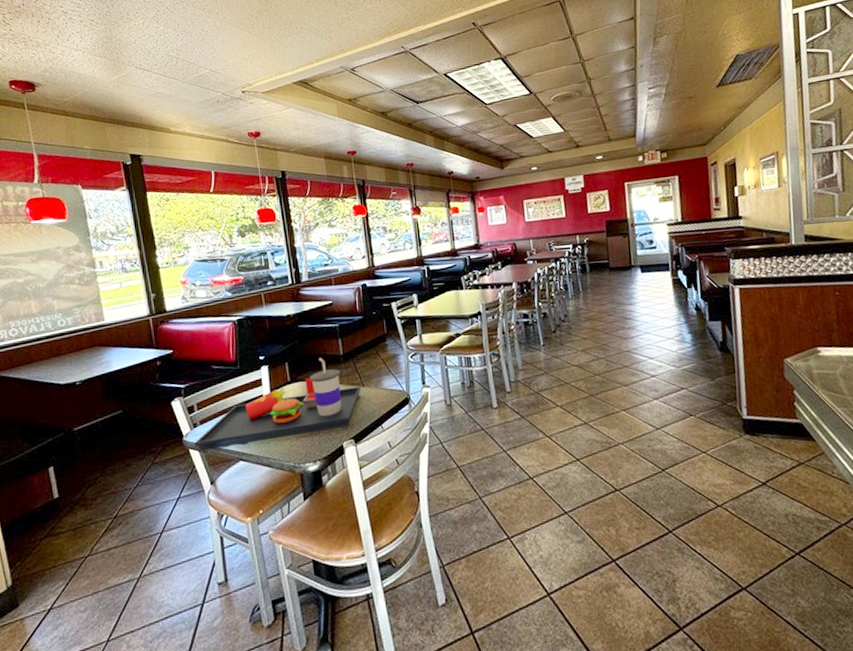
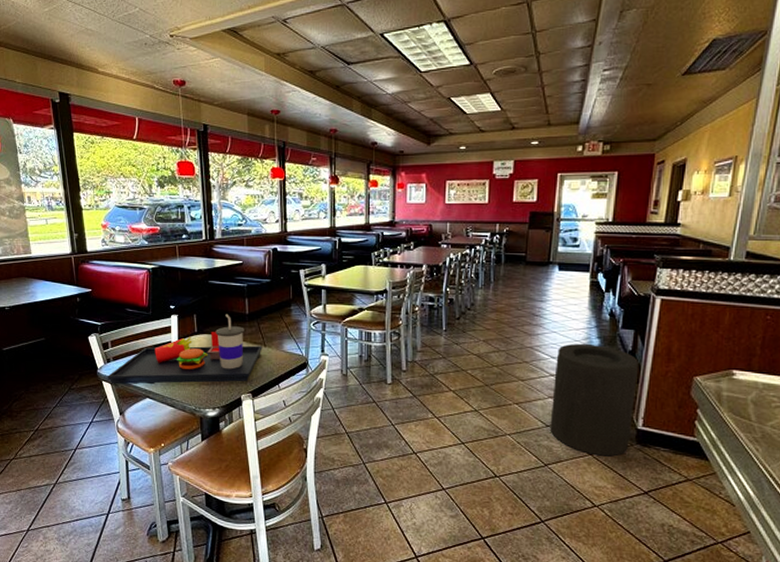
trash can: none [654,340,739,453] -> present [550,343,638,457]

